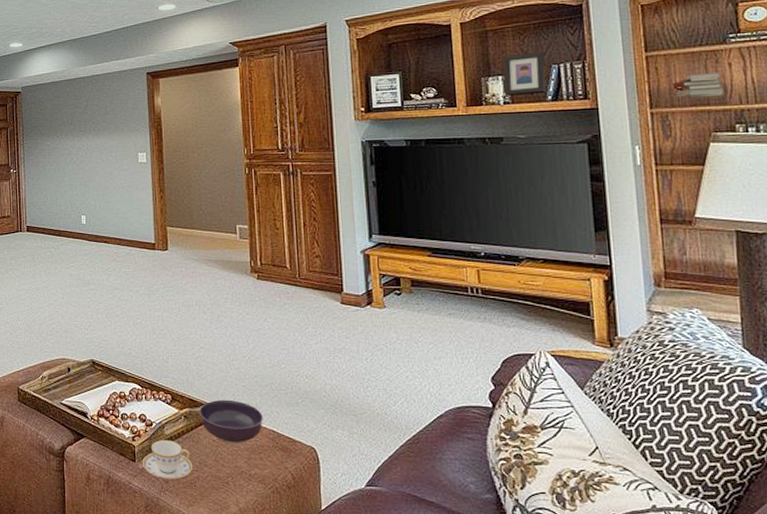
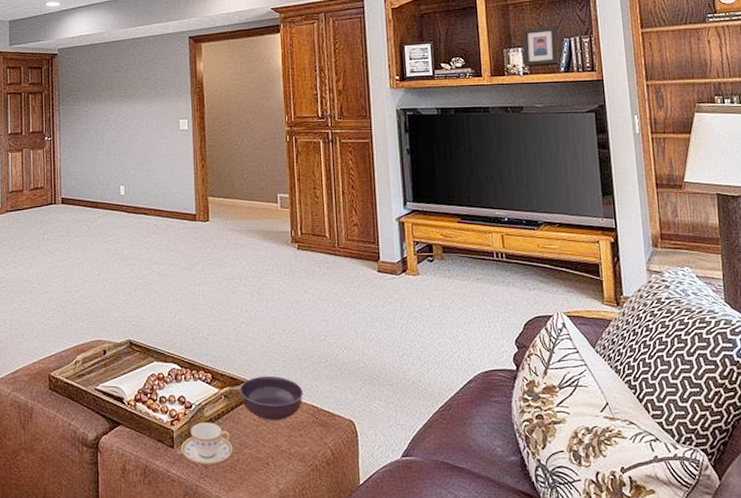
books: present [672,71,724,98] -> none [663,48,705,72]

